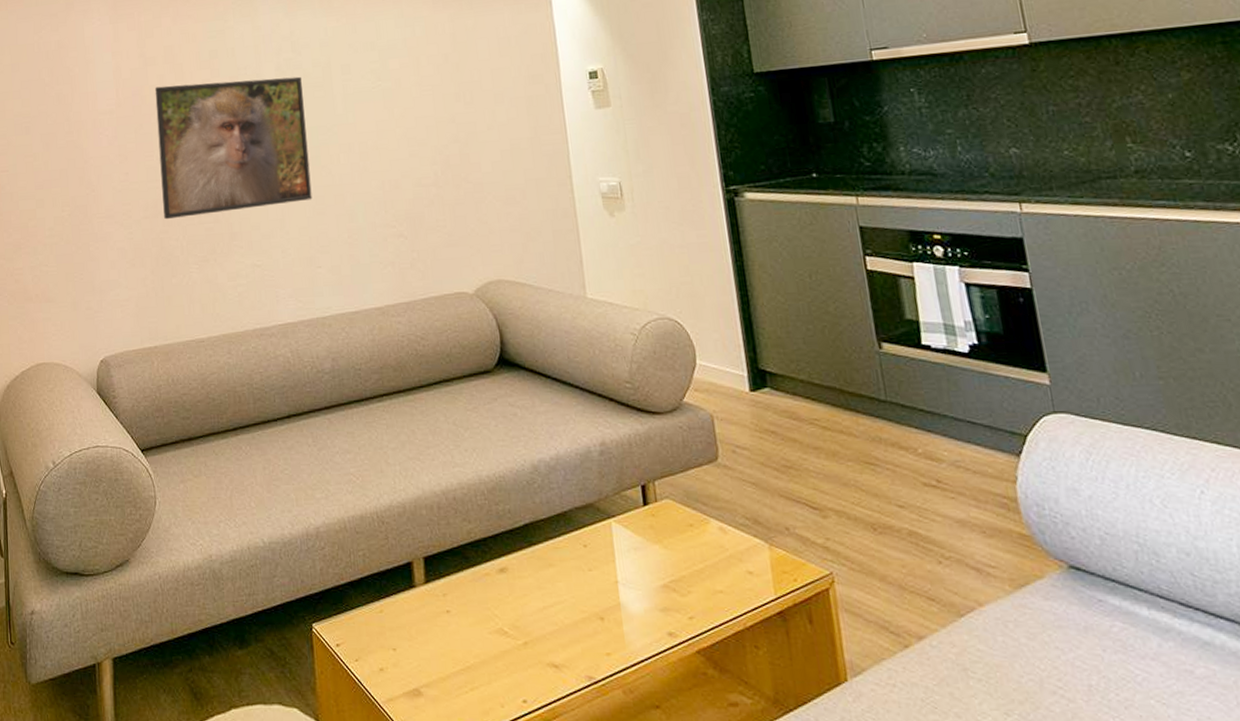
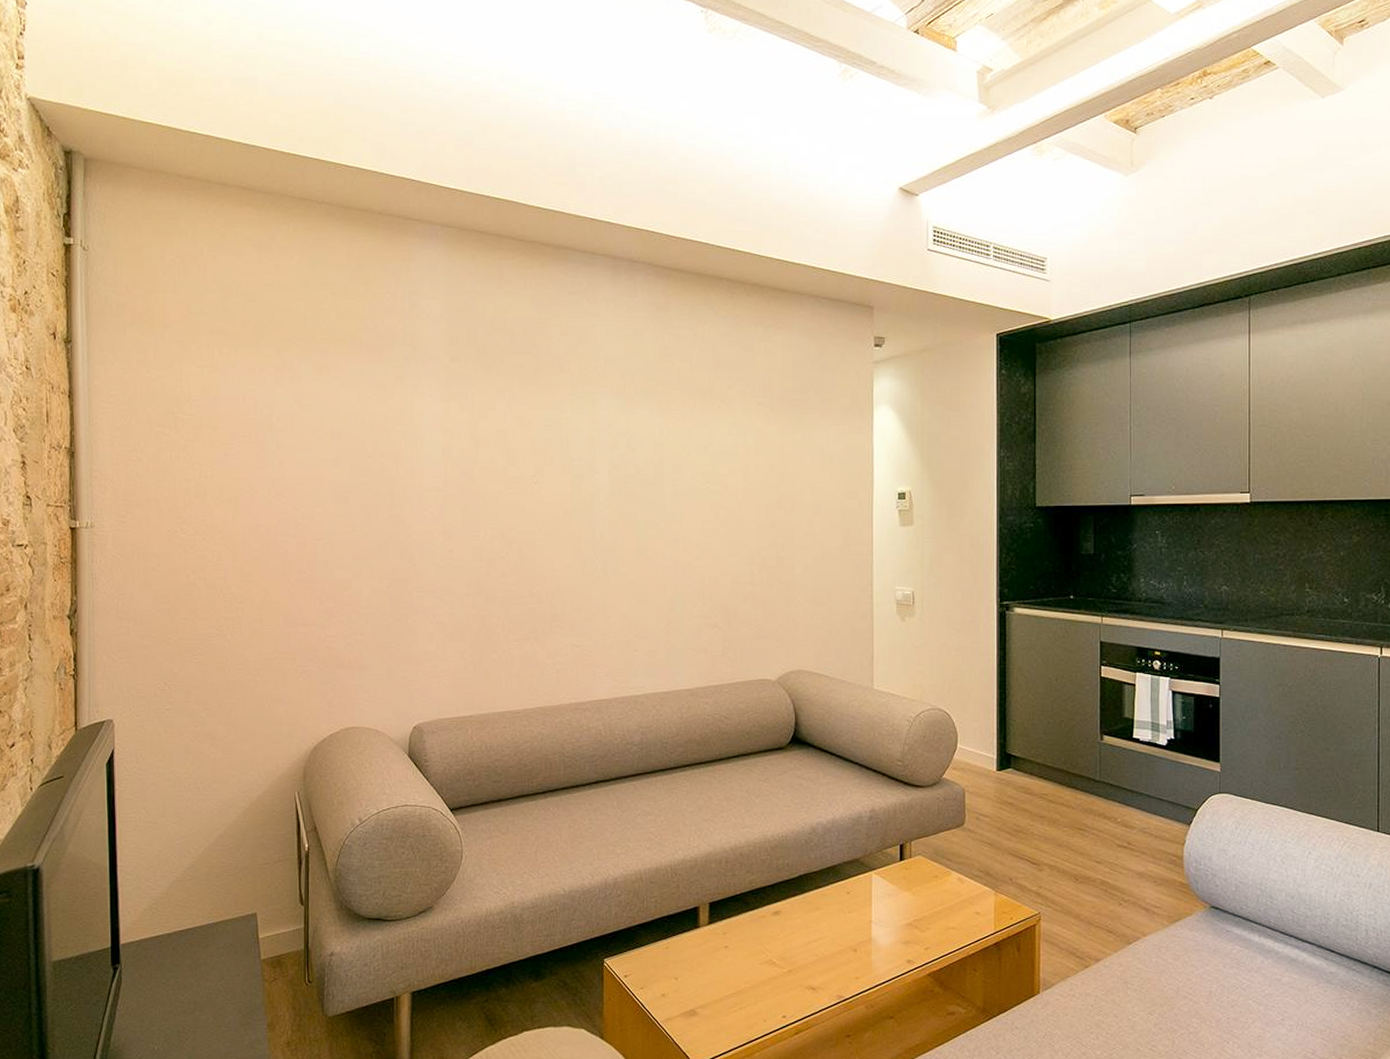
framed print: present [154,76,312,220] -> none [485,469,635,598]

